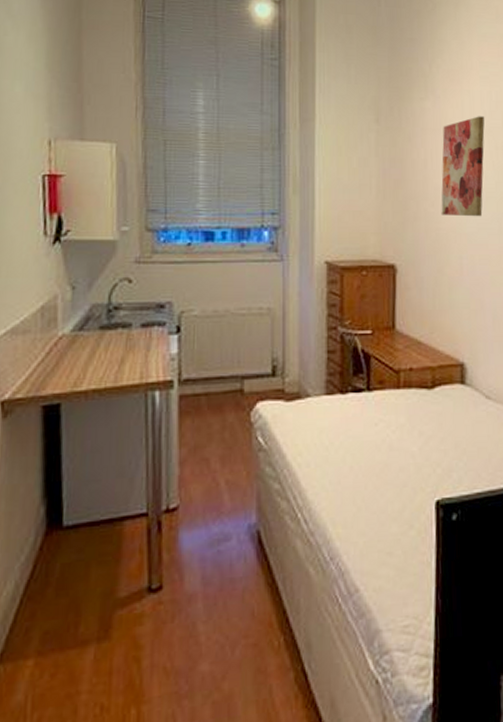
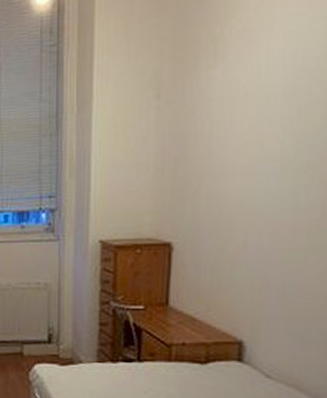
wall art: present [441,116,485,217] -> none [226,78,287,191]

